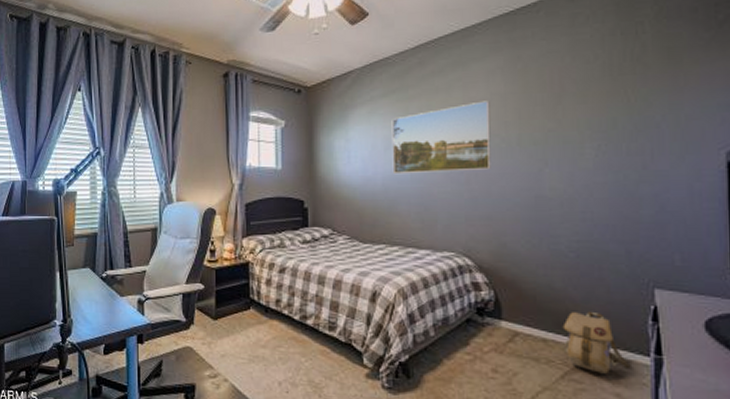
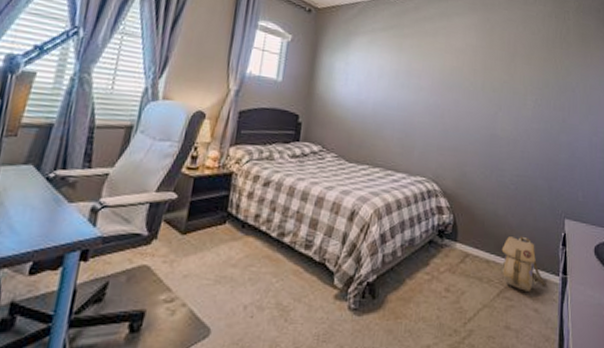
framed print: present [391,101,491,175] -> none [383,49,465,108]

